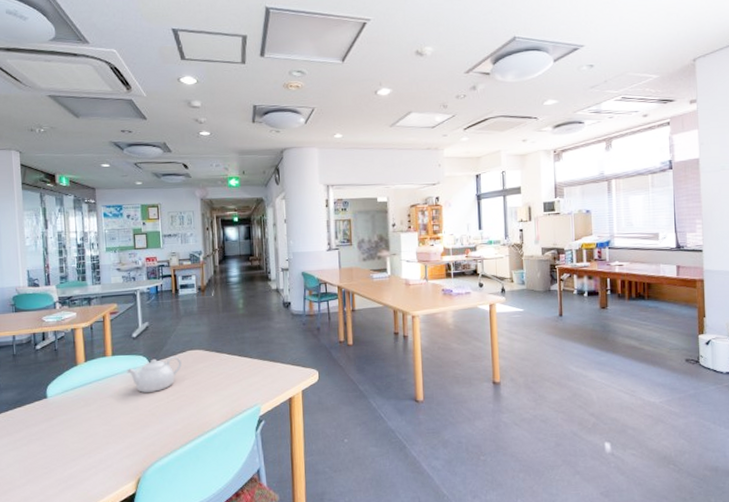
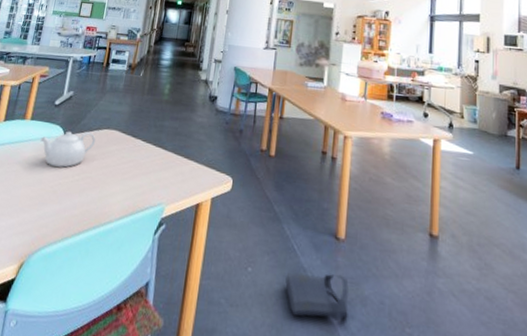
bag: none [378,428,433,468] -> present [285,273,349,321]

